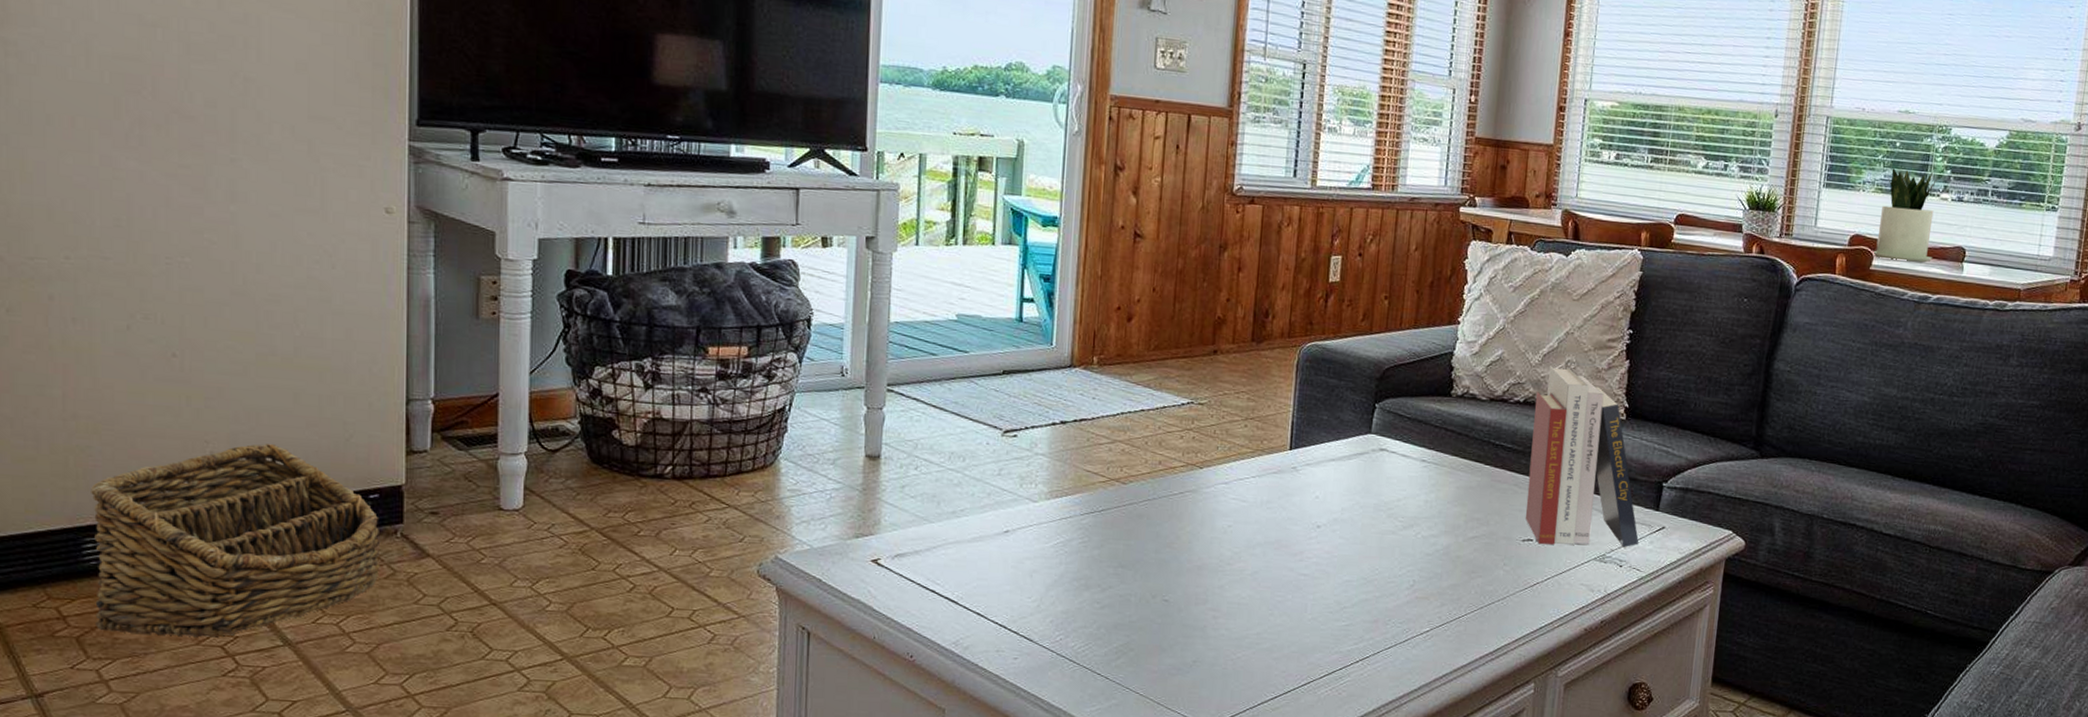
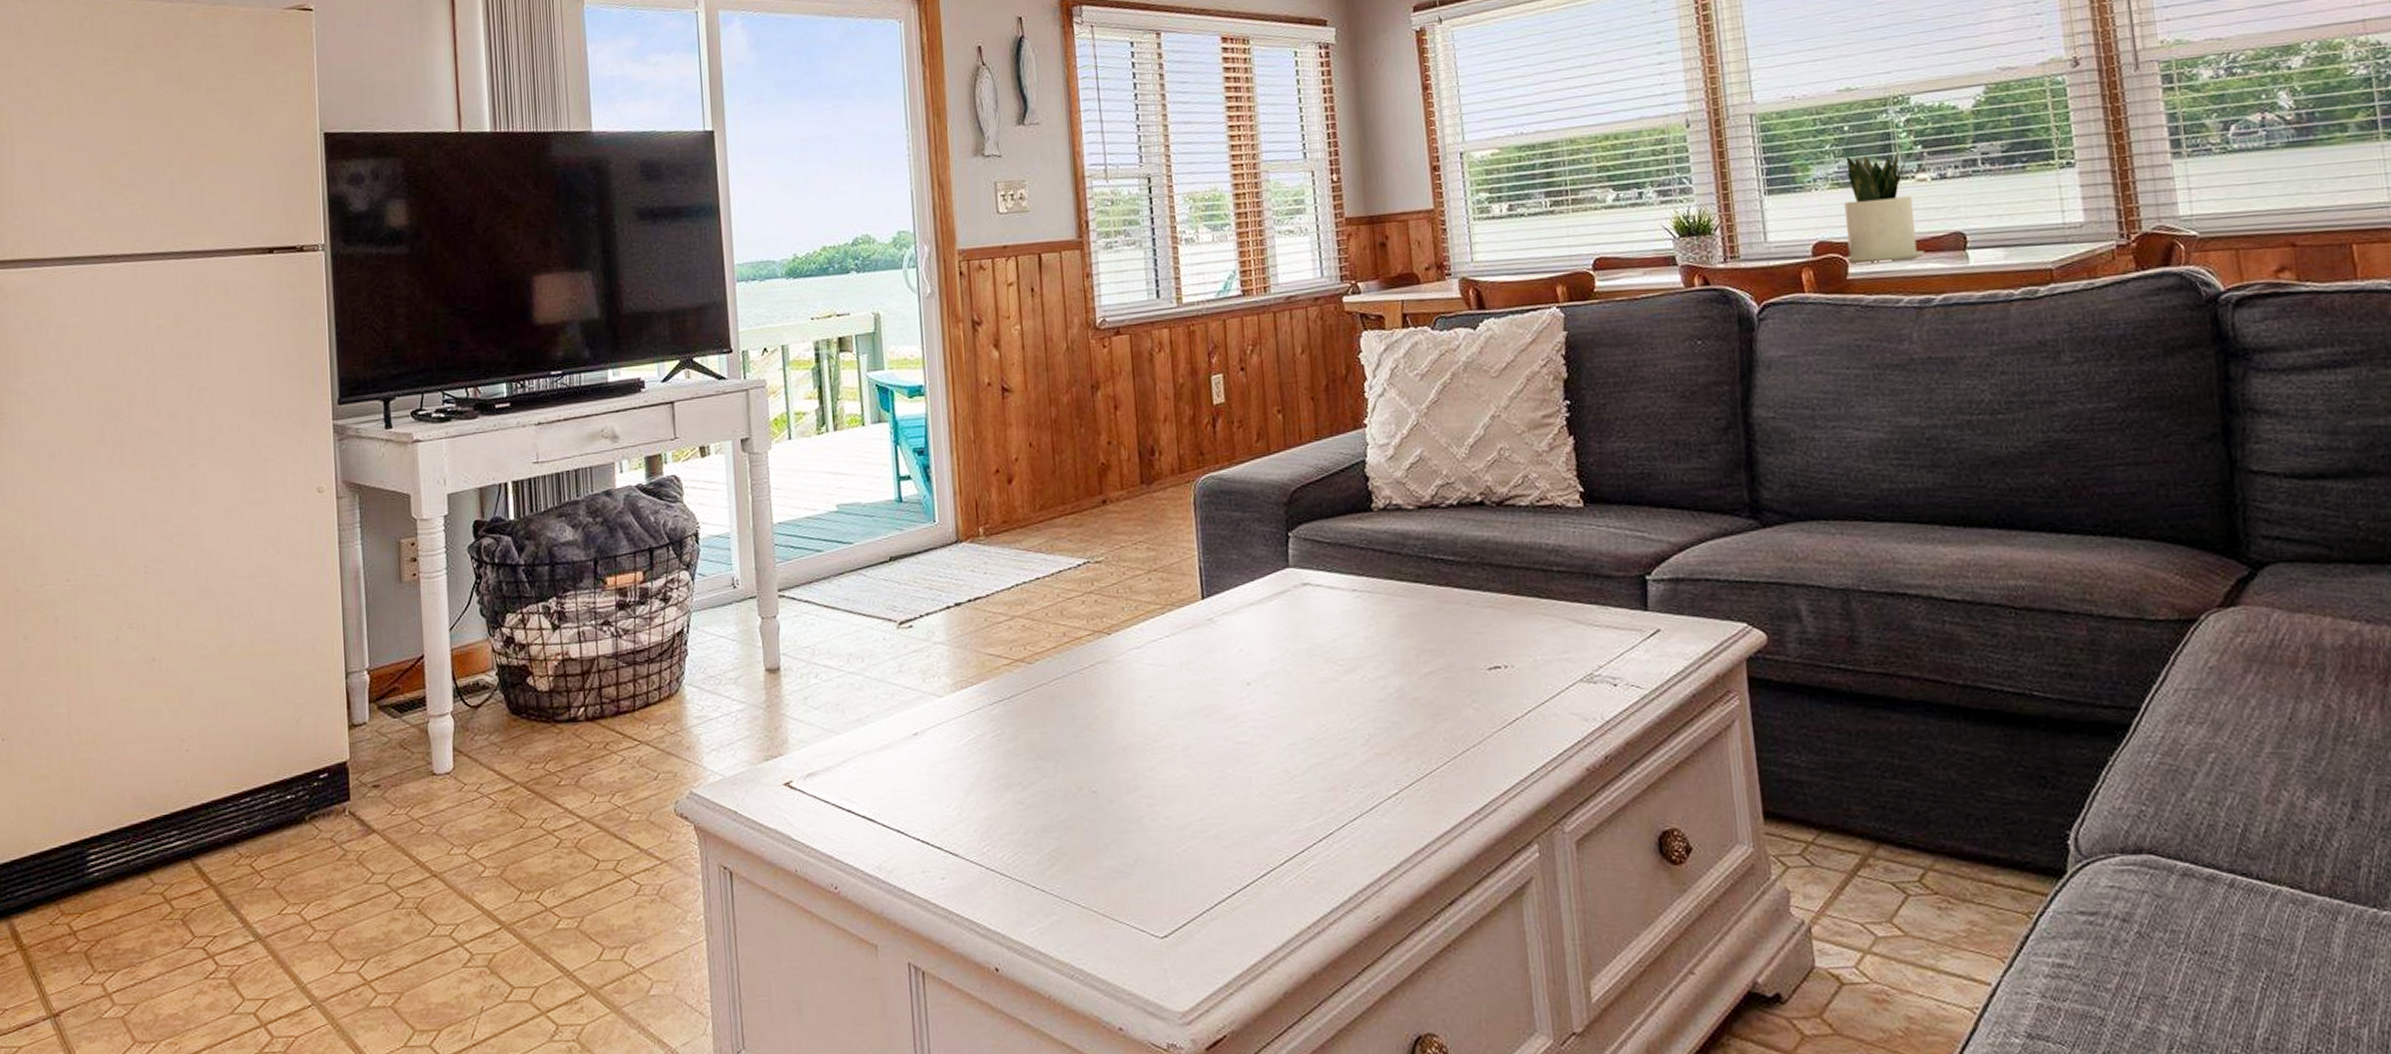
basket: present [91,443,381,637] -> none [92,734,333,943]
books: present [1525,366,1639,547] -> none [1470,456,1632,672]

